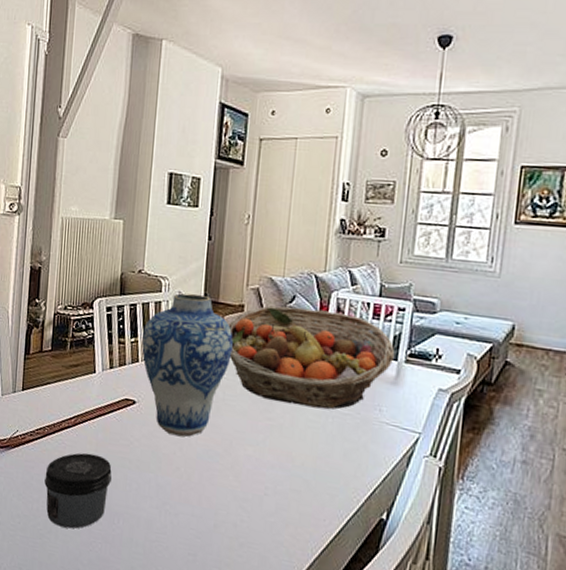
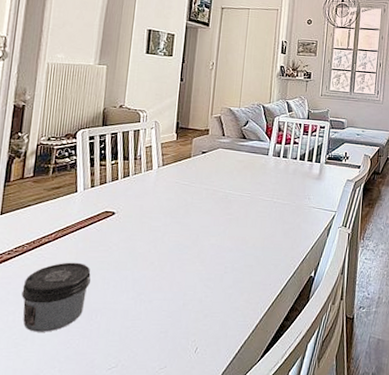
vase: present [142,293,233,437] -> none [121,123,200,237]
fruit basket: present [228,306,395,409] -> none [196,129,319,202]

